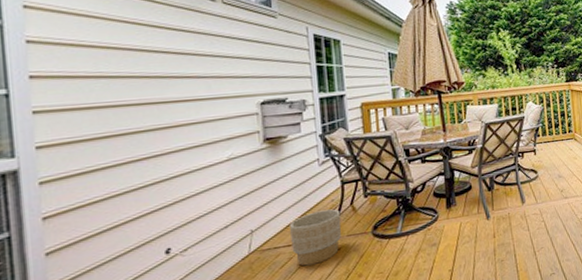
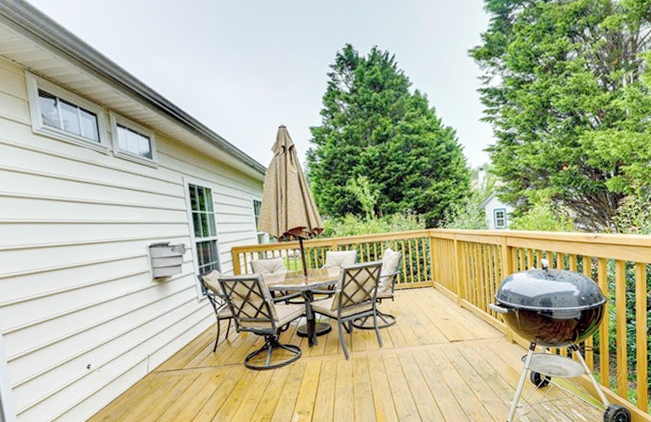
planter: present [290,209,342,266] -> none [177,341,219,388]

